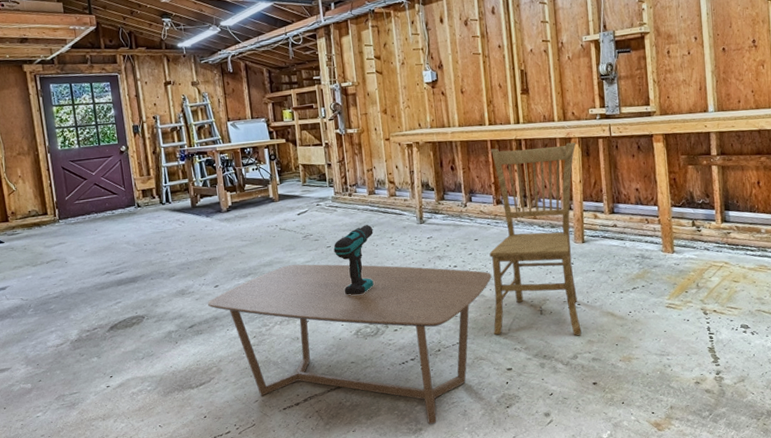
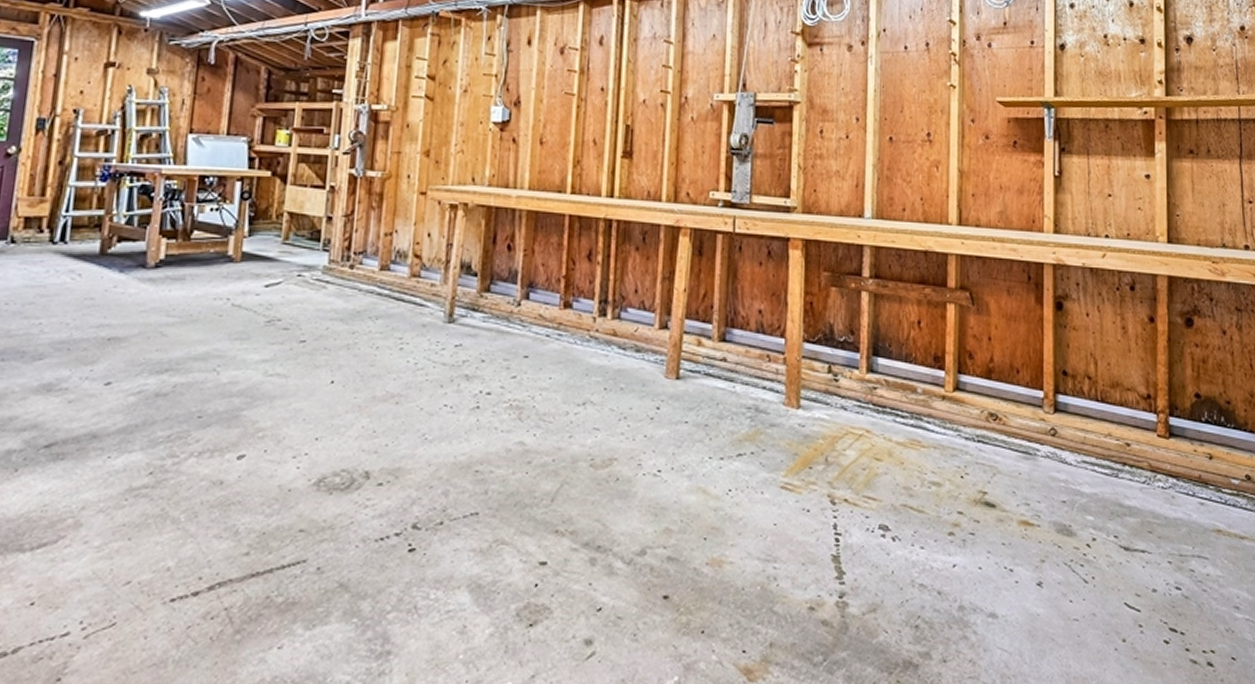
coffee table: present [207,264,492,425] -> none [85,363,540,645]
power drill: present [333,225,374,295] -> none [309,315,376,423]
dining chair: present [489,142,582,336] -> none [527,227,687,520]

